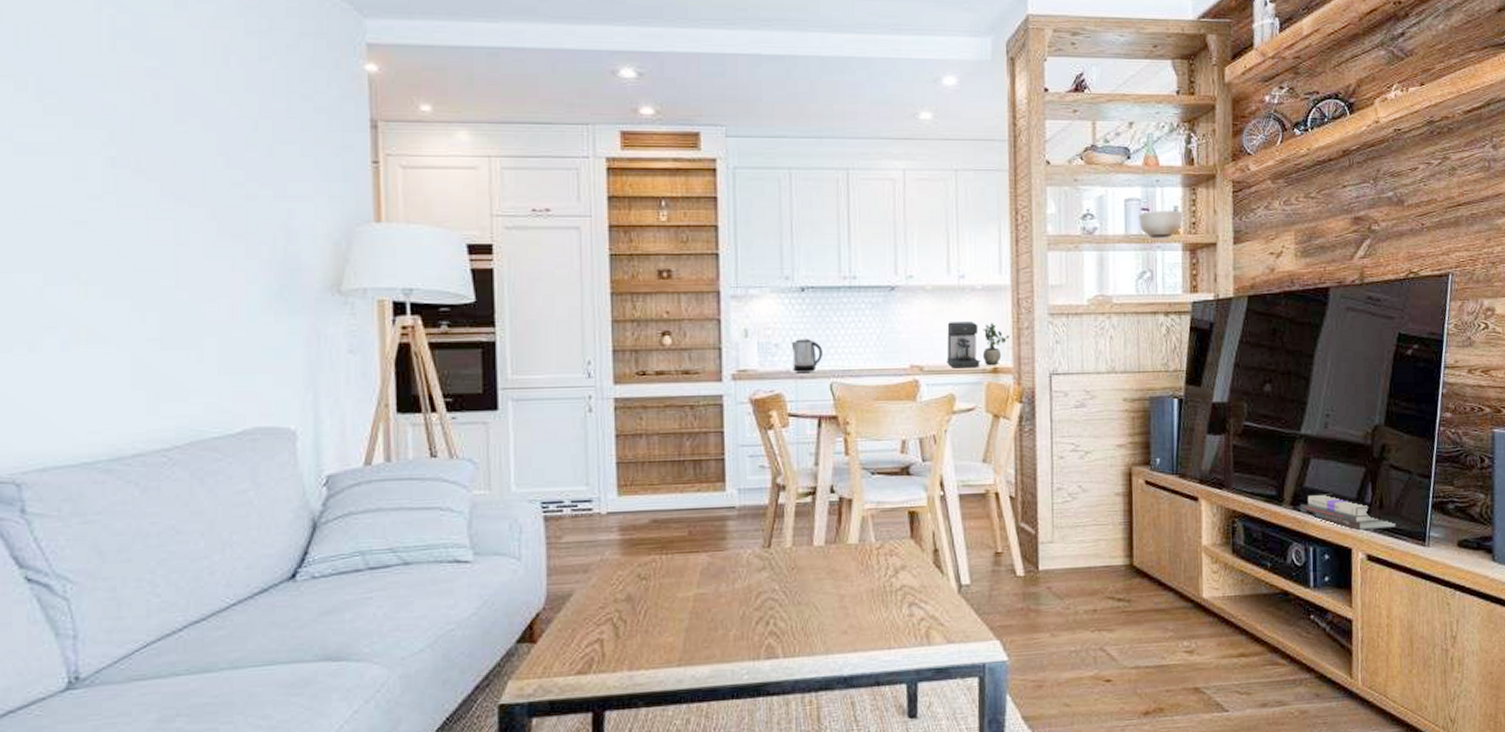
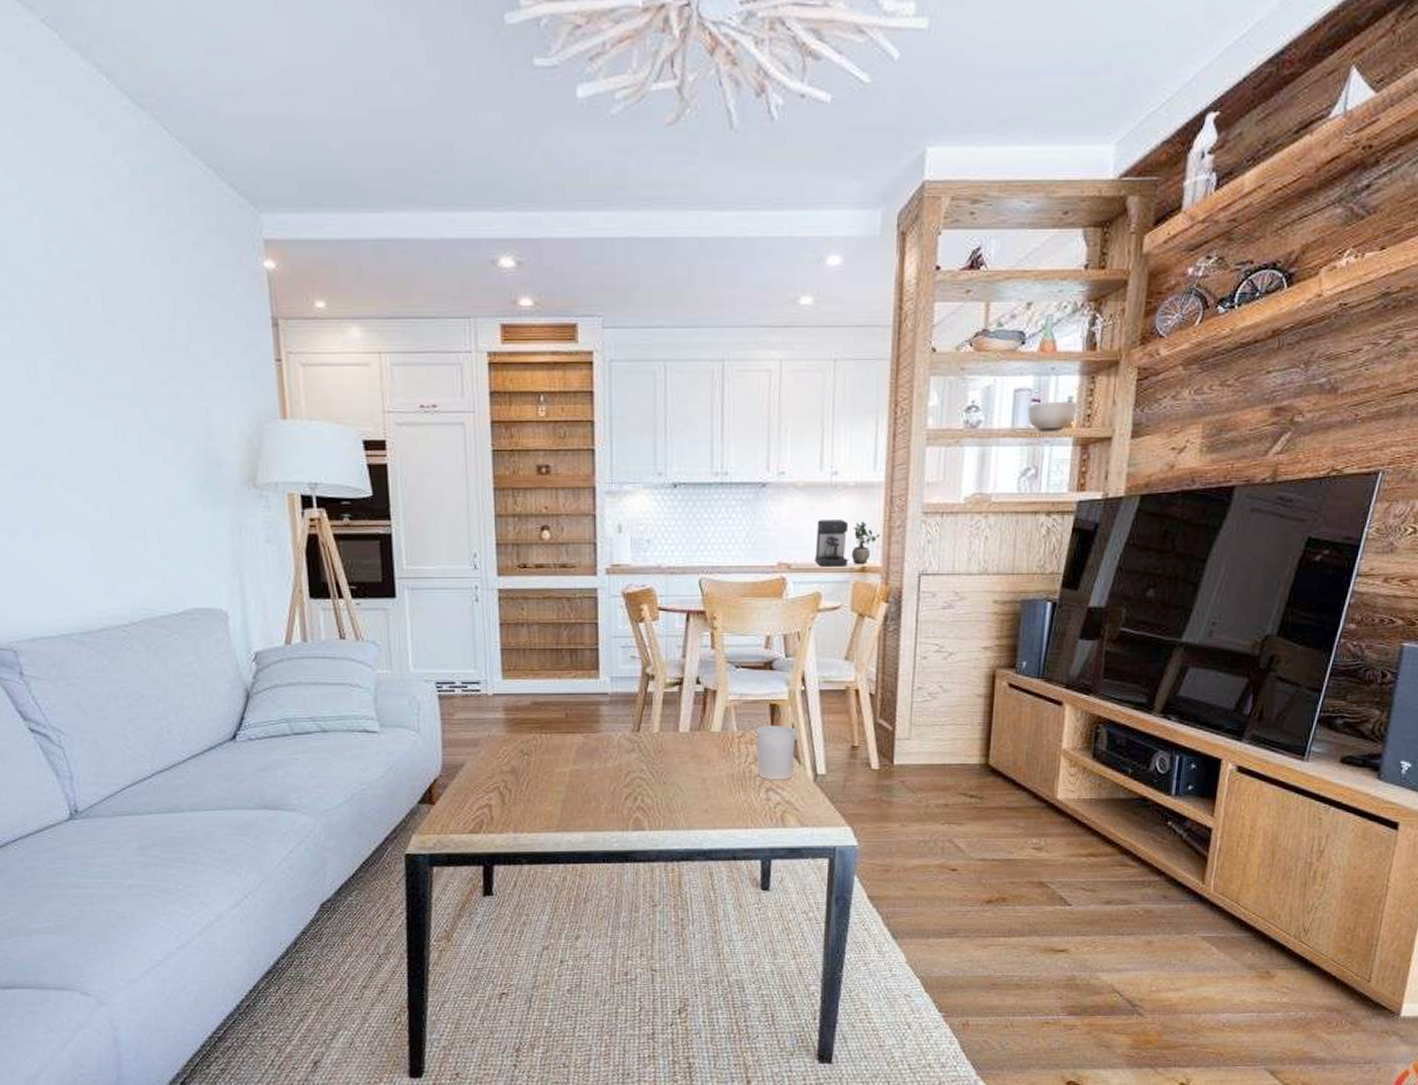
kettle: present [791,338,822,373] -> none [662,534,692,569]
candle holder: none [895,534,938,594] -> present [756,726,797,780]
books: present [1300,493,1397,531] -> none [1170,703,1275,742]

